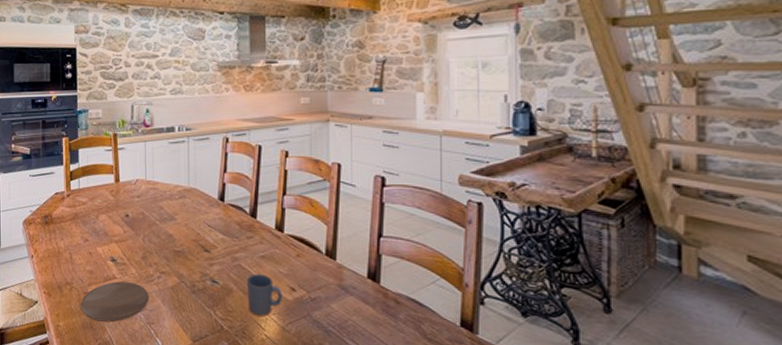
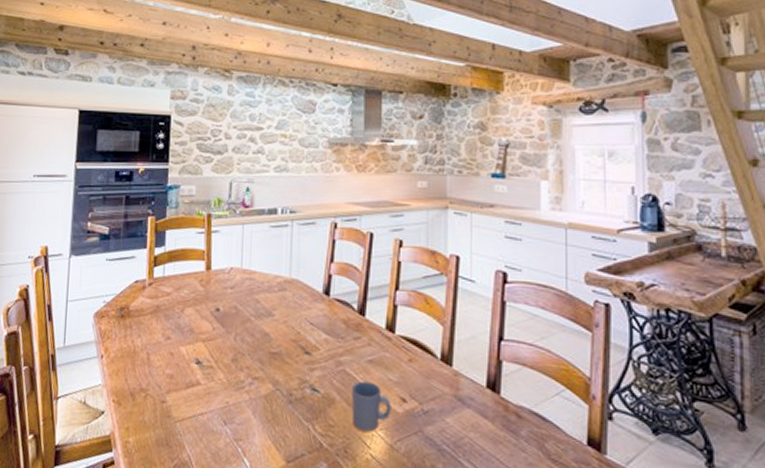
plate: present [81,281,149,323] -> none [156,388,238,439]

